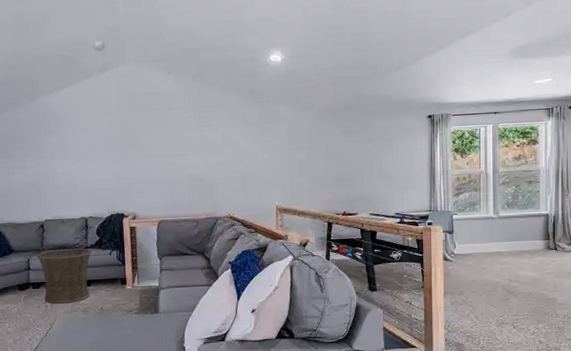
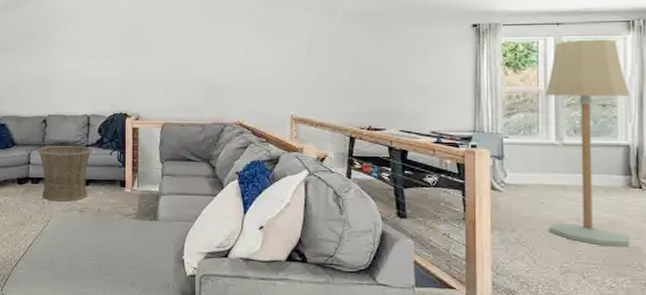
floor lamp: none [485,125,549,300] -> present [545,39,630,247]

